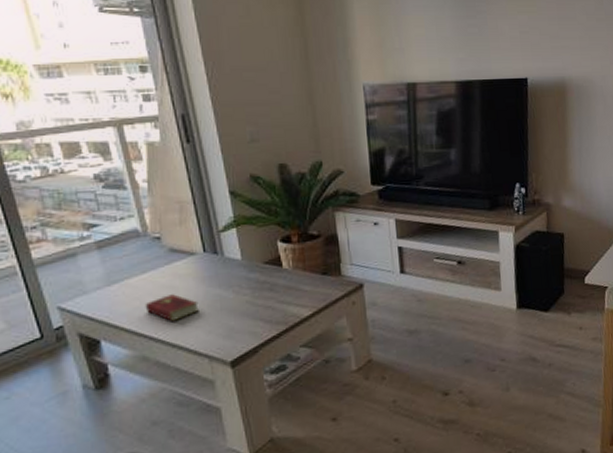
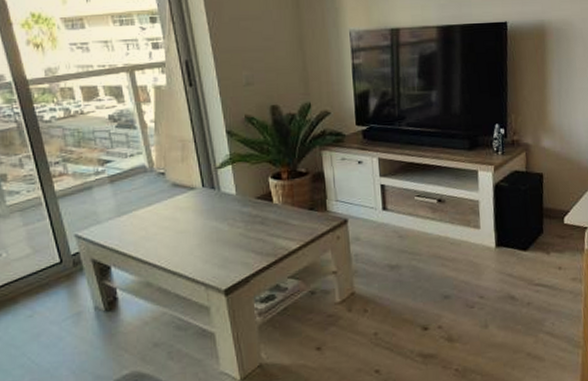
hardcover book: present [145,294,199,322] -> none [150,225,197,251]

